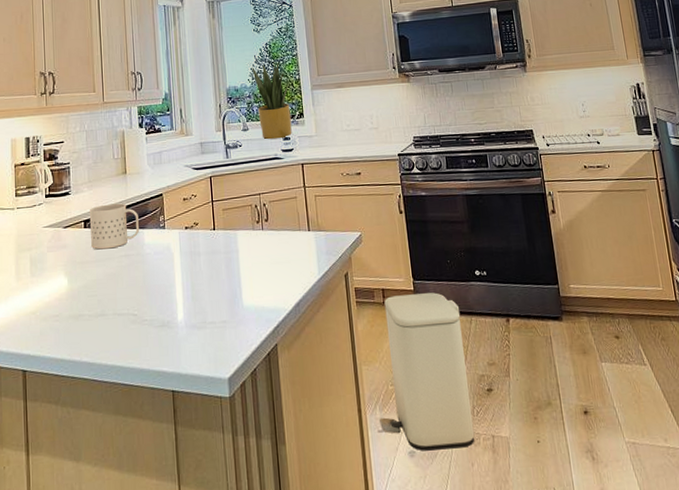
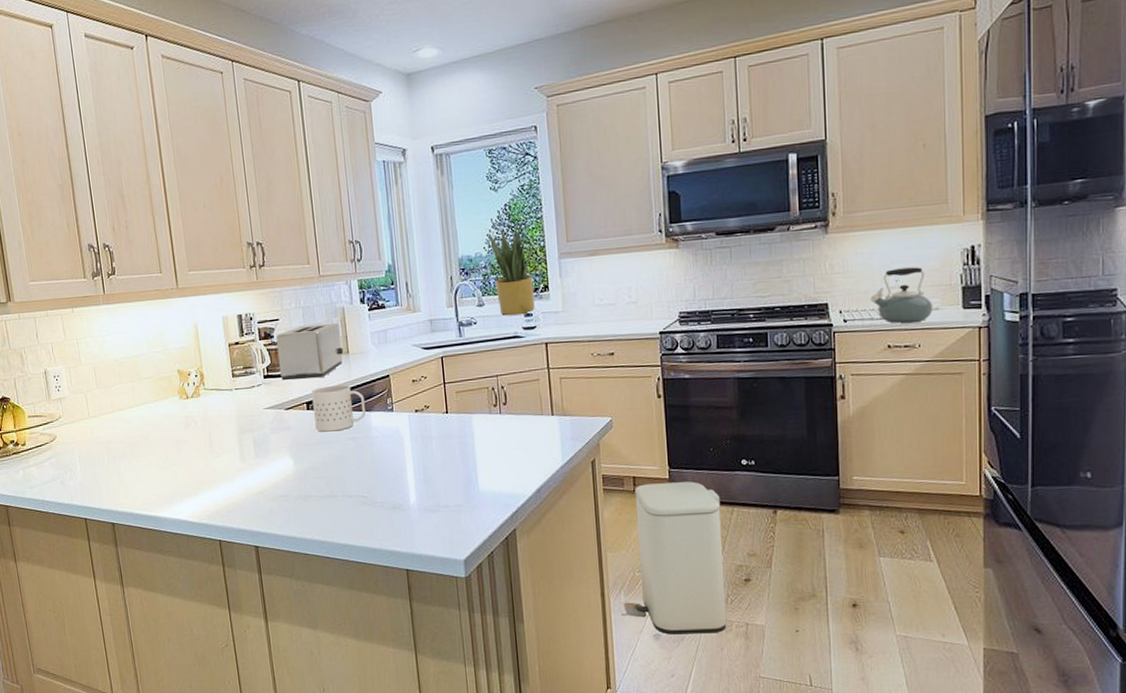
toaster: none [59,145,122,200] -> present [275,322,344,381]
kettle: none [565,100,616,147] -> present [870,267,933,323]

